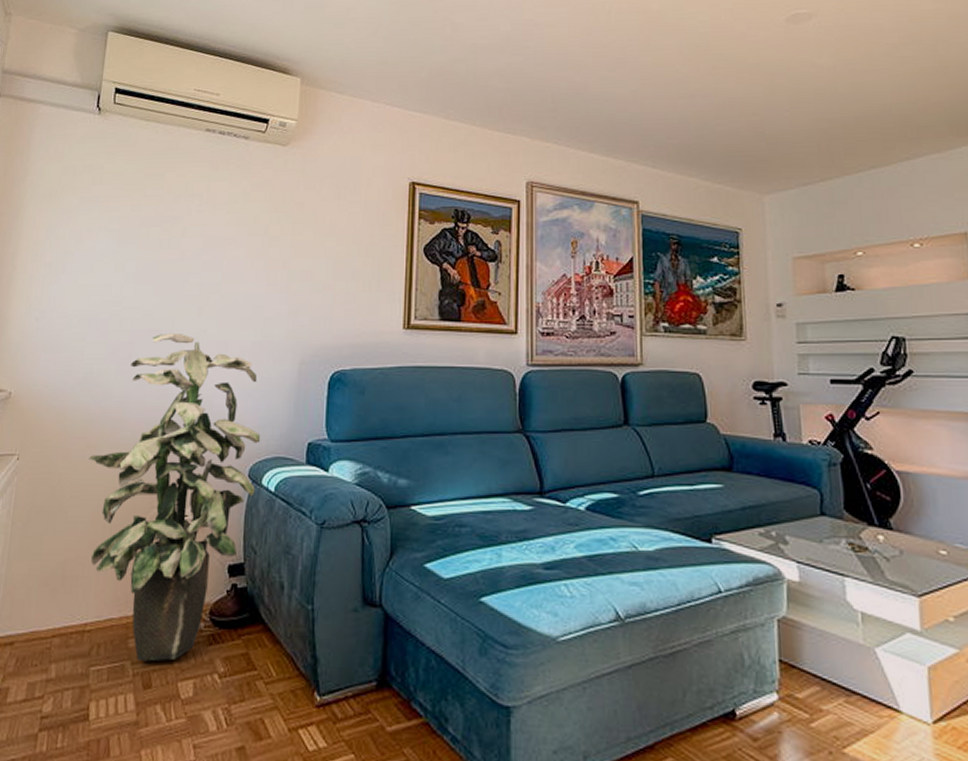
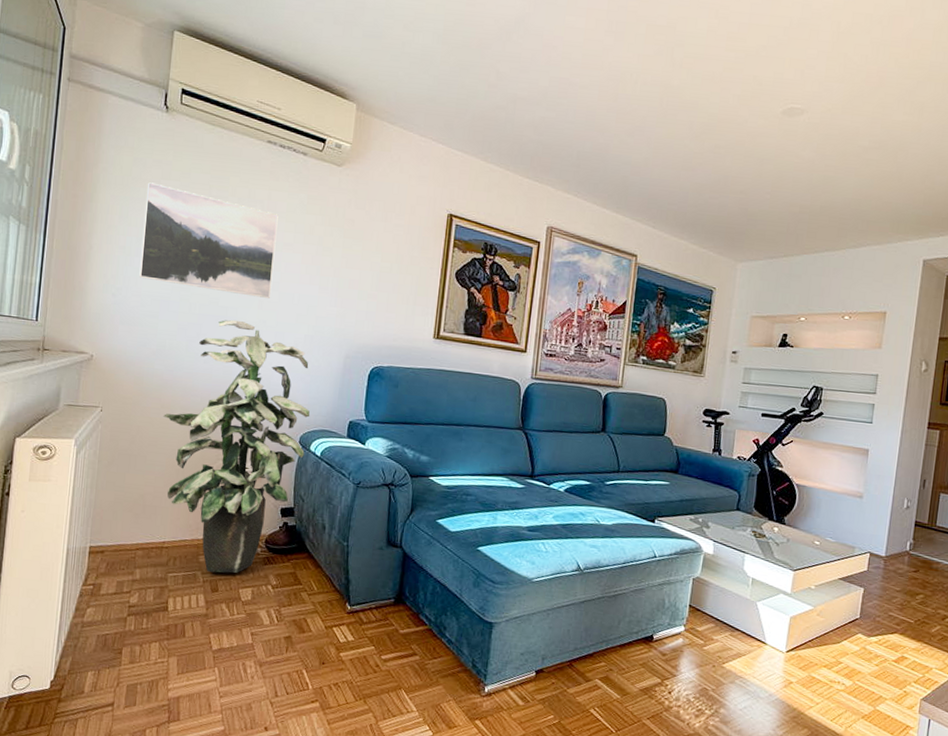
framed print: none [65,190,219,303] -> present [139,182,278,298]

